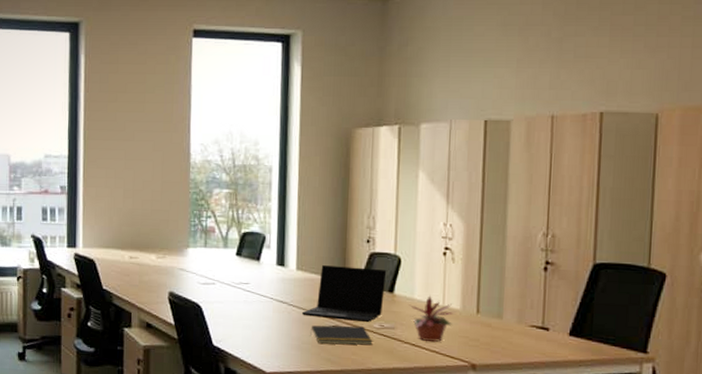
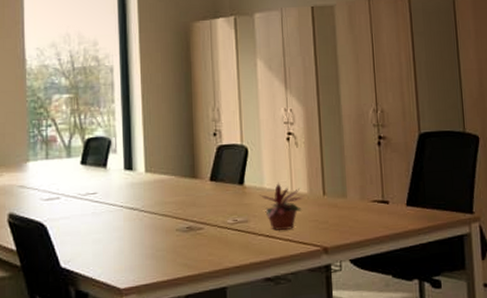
laptop: present [301,265,387,323] -> none [153,162,236,221]
notepad: present [310,325,373,345] -> none [164,224,228,248]

